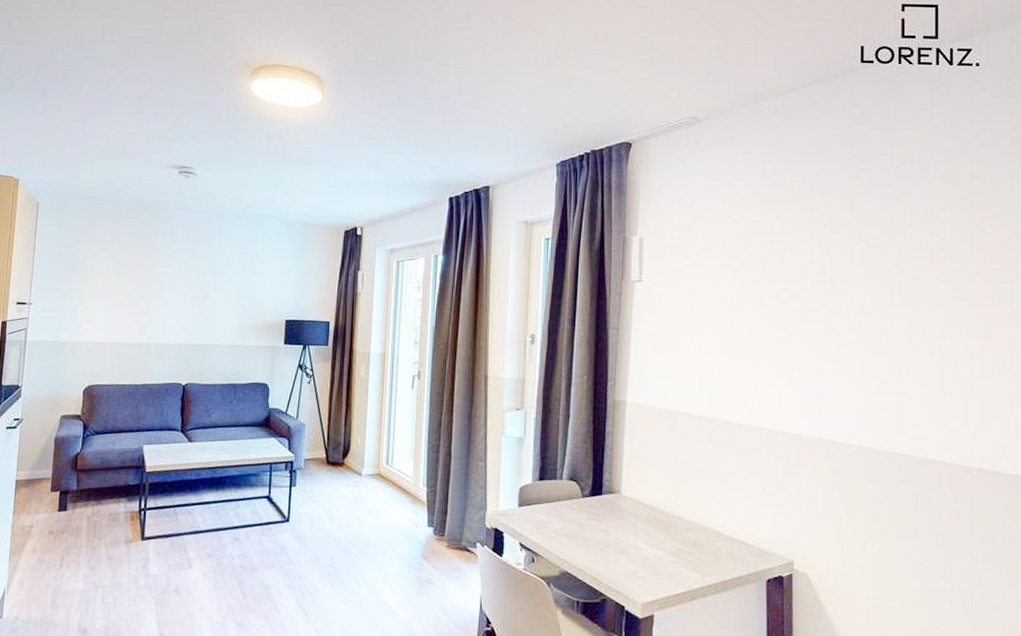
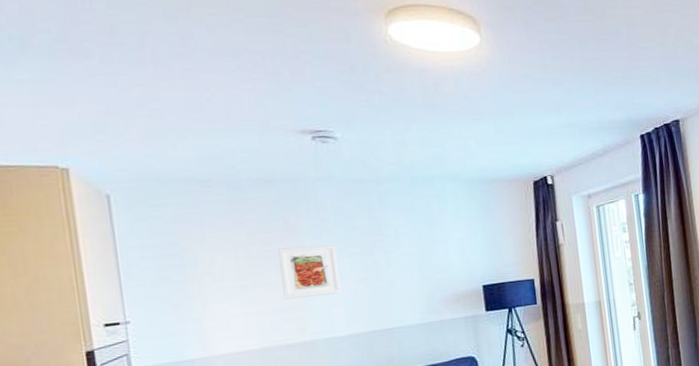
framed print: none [135,262,179,307] -> present [278,245,342,299]

